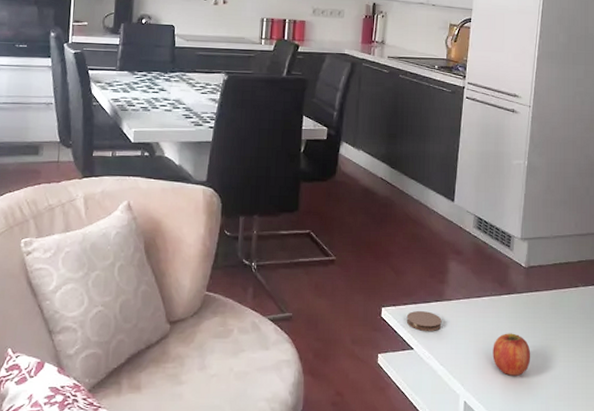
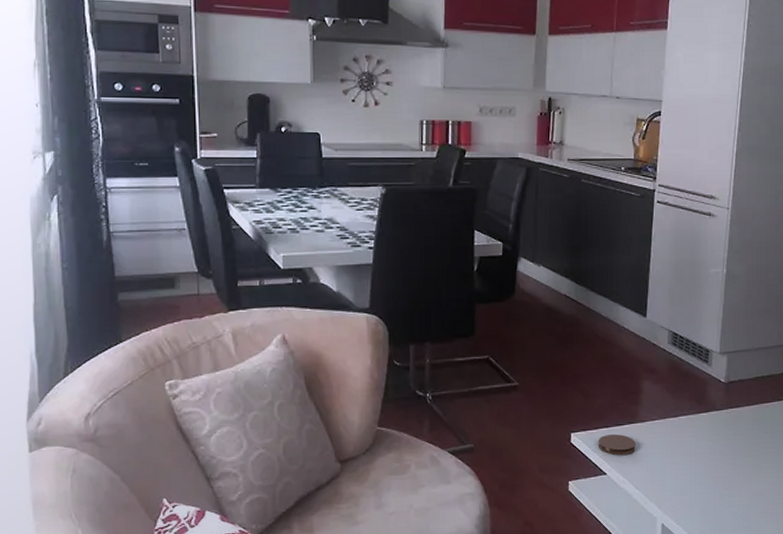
fruit: present [493,333,531,376] -> none [691,452,732,495]

